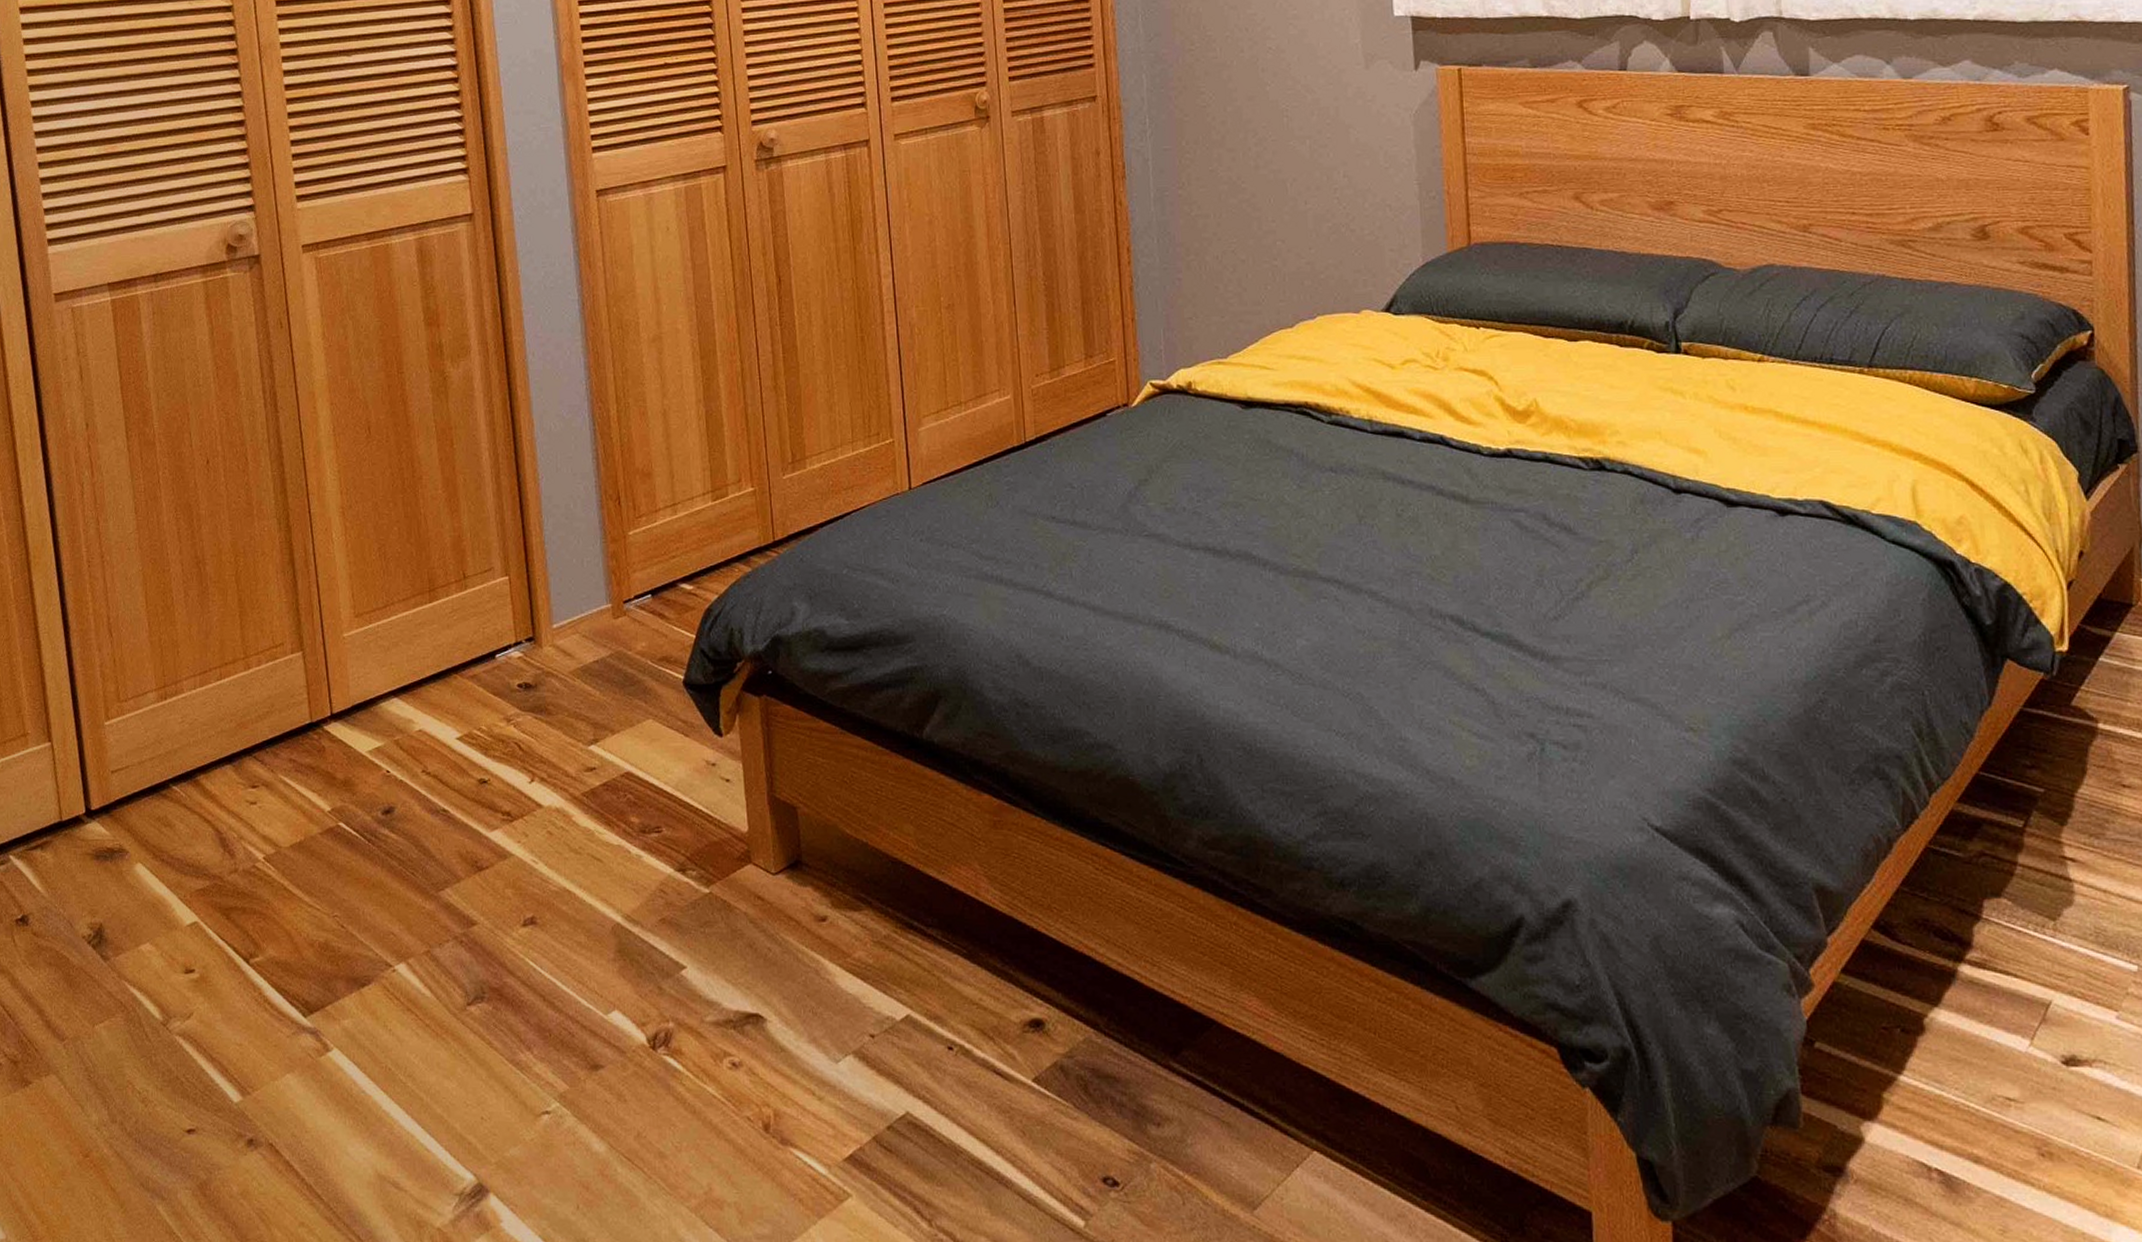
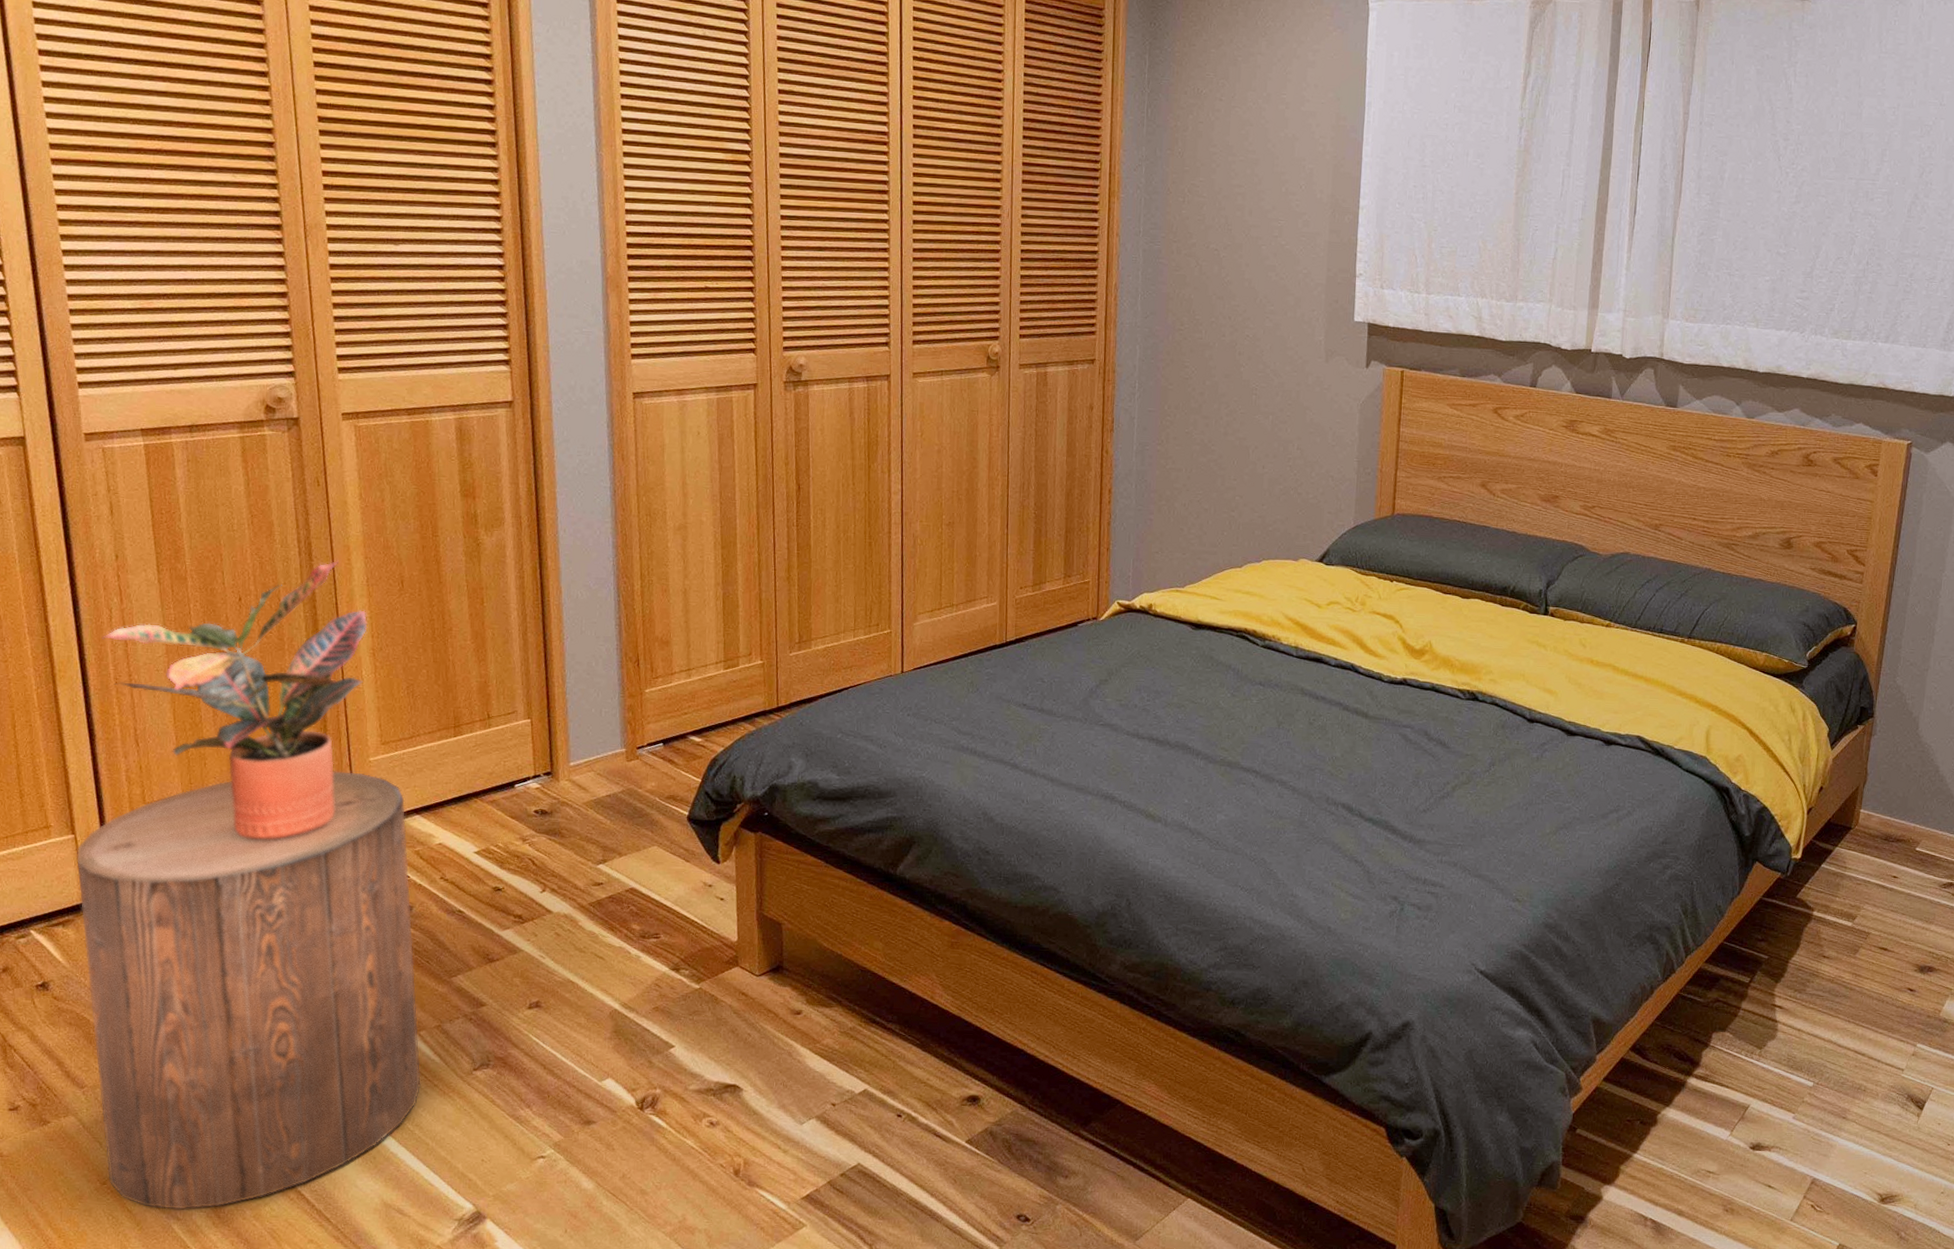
stool: none [54,651,413,1187] -> present [77,771,422,1210]
potted plant: none [74,409,336,737] -> present [101,560,368,839]

